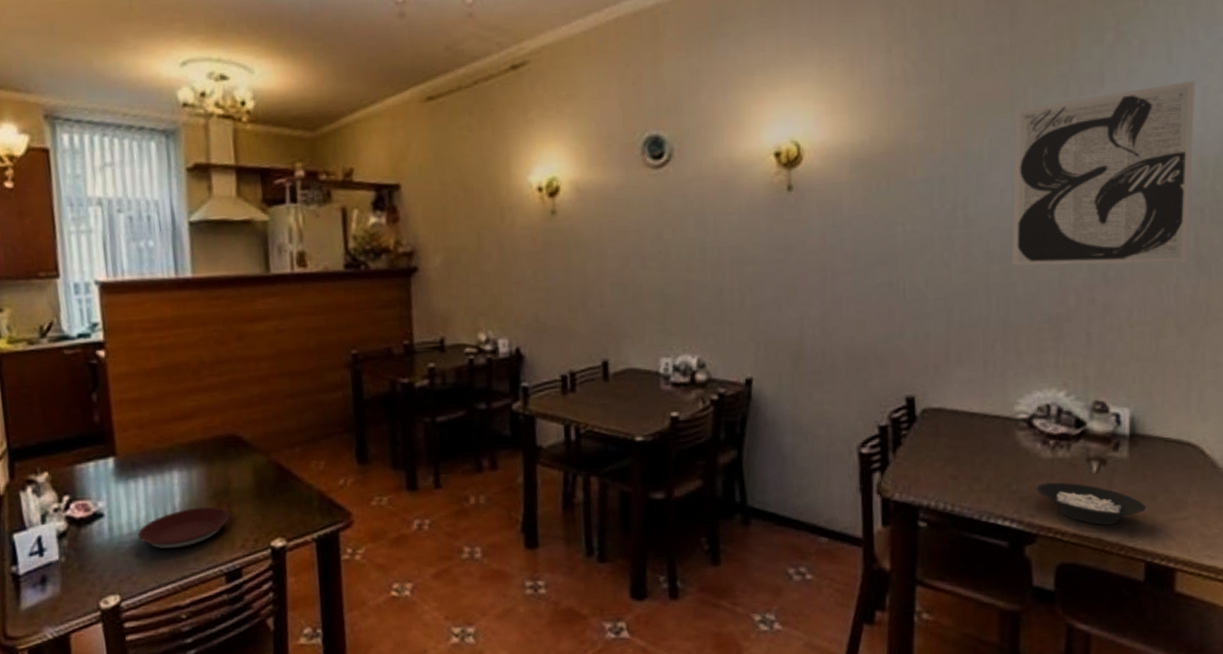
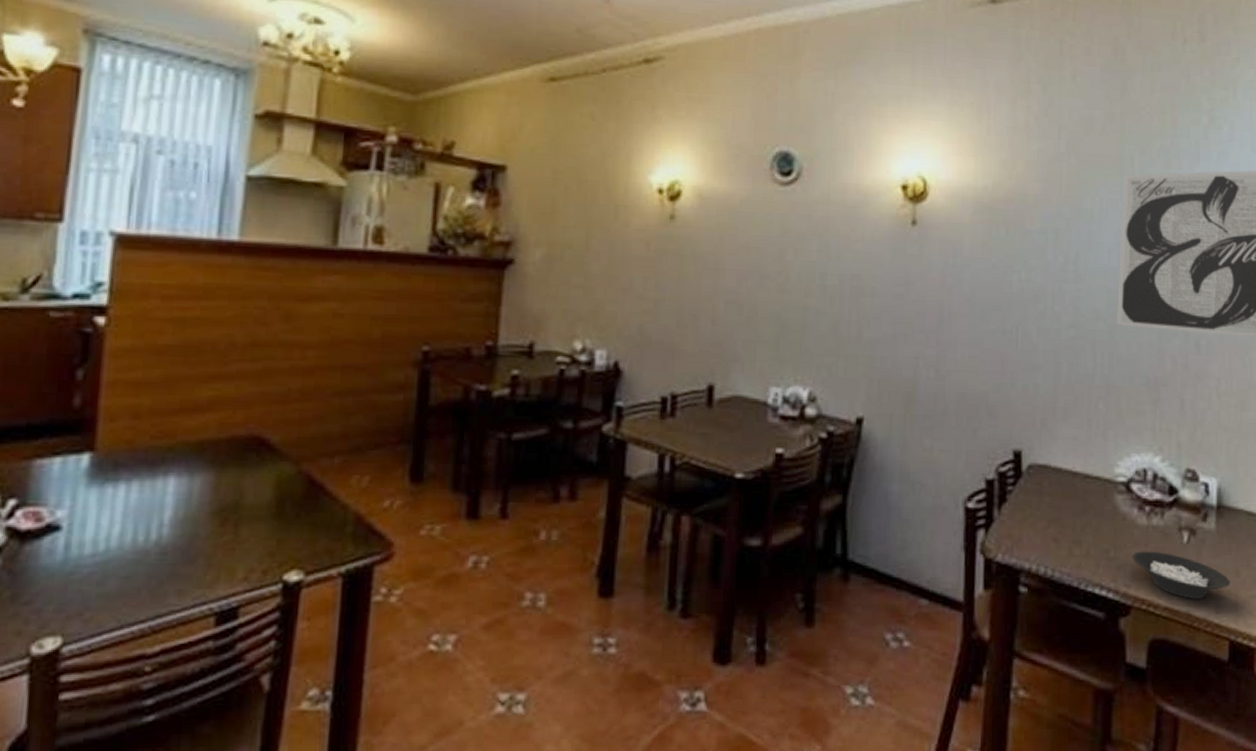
plate: present [137,506,231,549] -> none [104,524,237,578]

